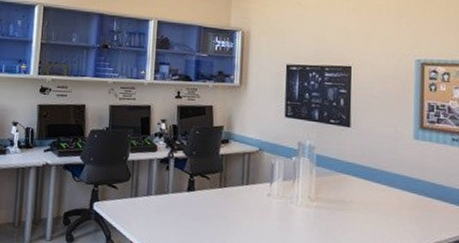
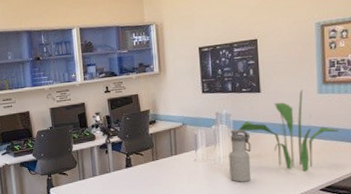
water bottle: none [307,165,335,231] -> present [229,129,251,182]
plant: none [322,132,434,230] -> present [239,90,338,172]

